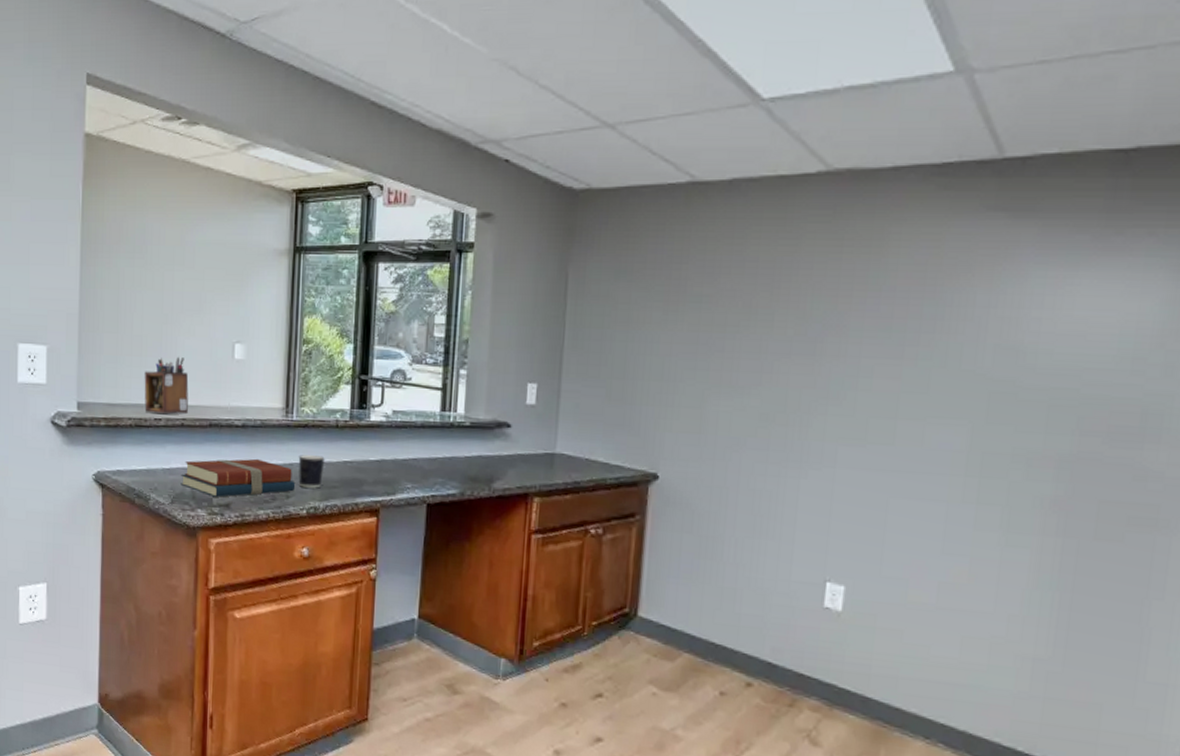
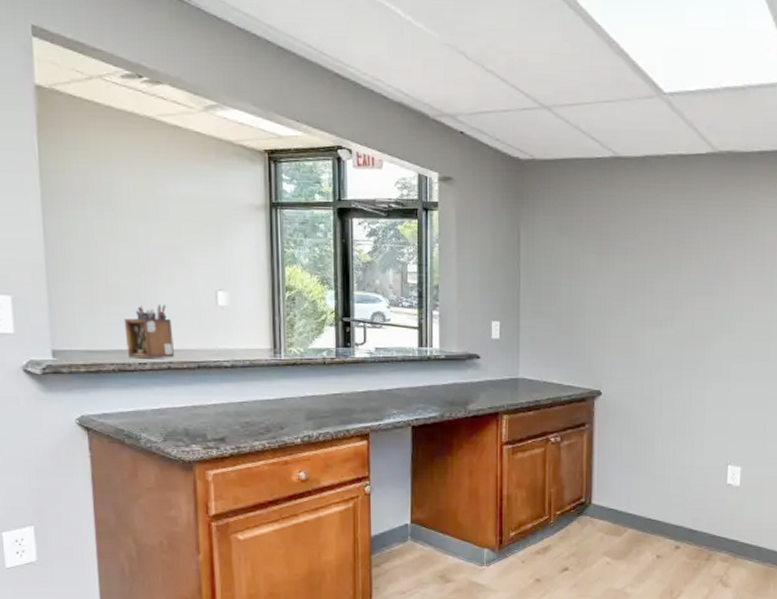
books: present [180,458,296,497] -> none [172,395,289,432]
mug: present [298,454,325,488] -> none [289,390,315,419]

